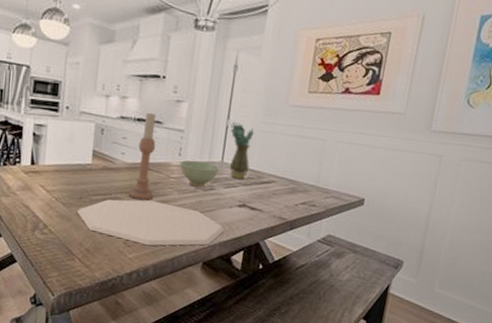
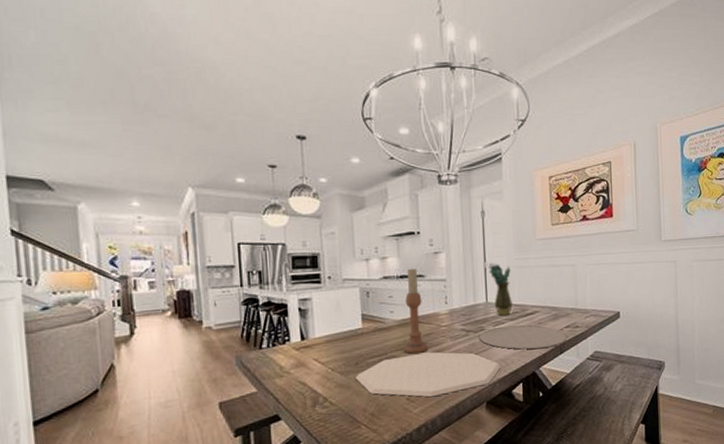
bowl: present [180,160,220,187] -> none [448,305,486,331]
placemat: none [206,190,301,221] -> present [478,325,568,350]

